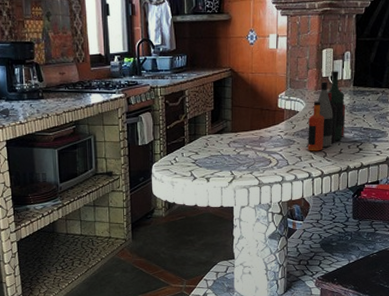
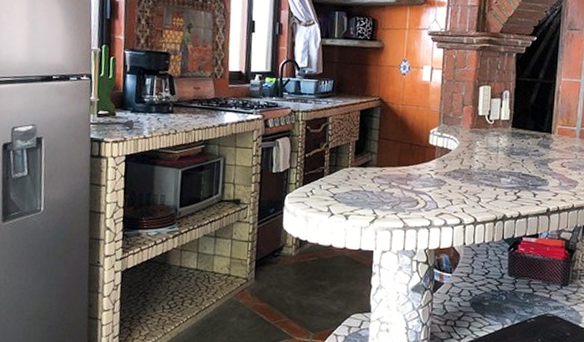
bottle collection: present [308,71,346,151] -> none [460,110,504,196]

